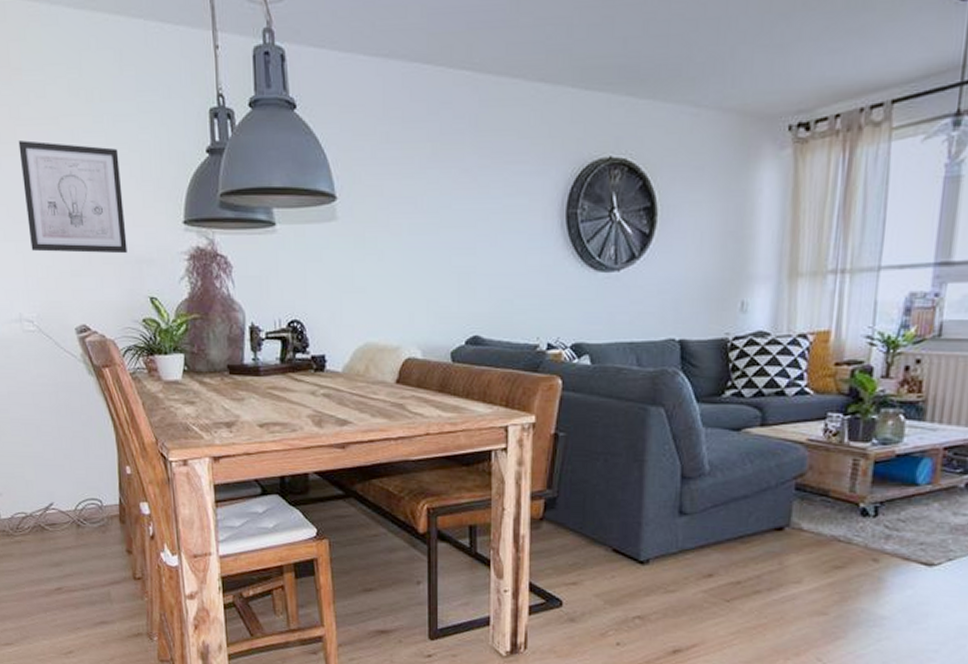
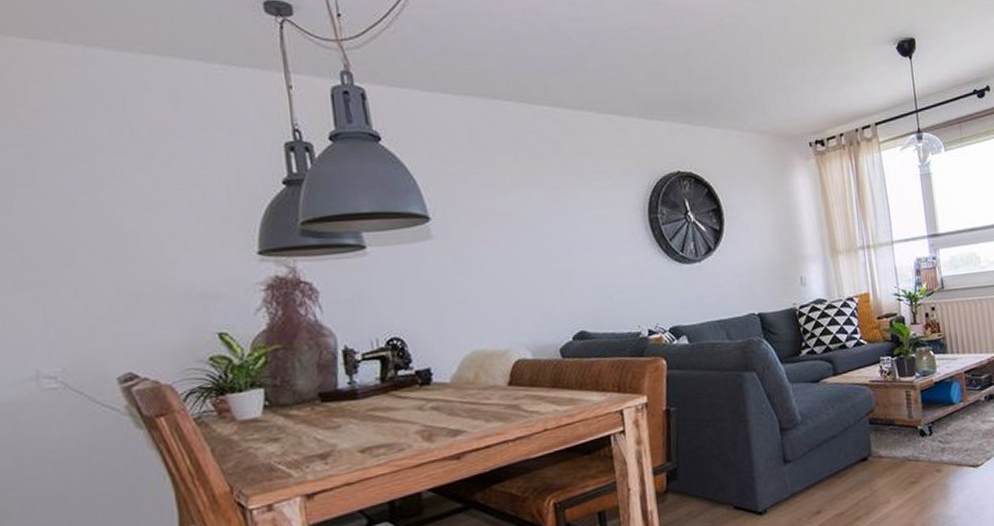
wall art: present [18,140,128,254] -> none [38,181,188,298]

